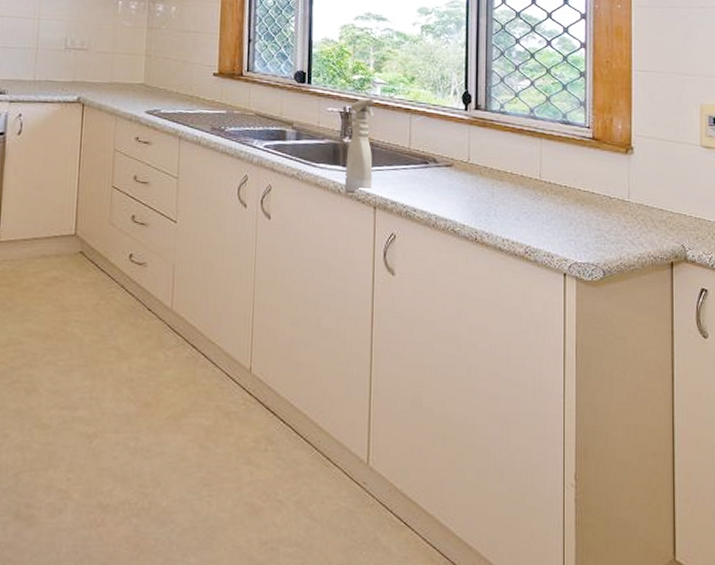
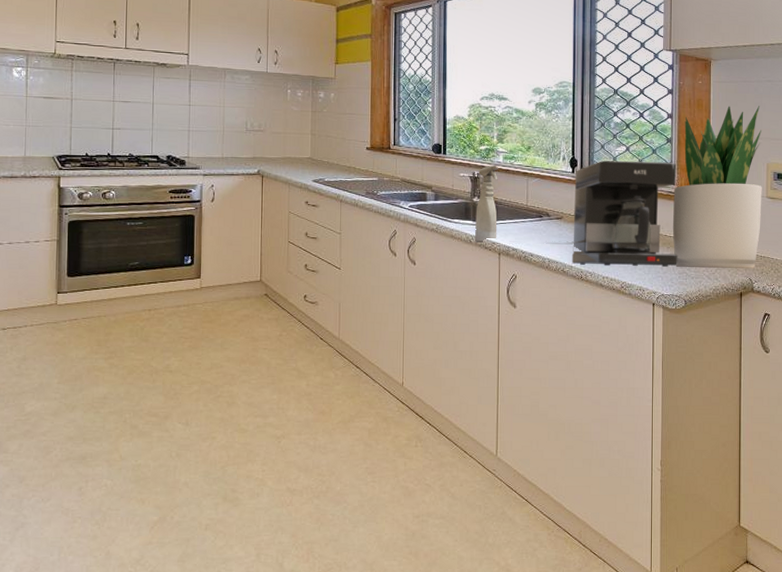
coffee maker: none [464,96,595,230] -> present [571,160,678,268]
planter: none [587,35,695,233] -> present [672,105,762,268]

